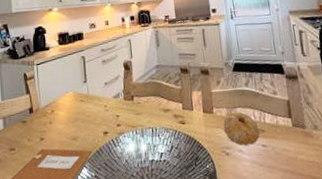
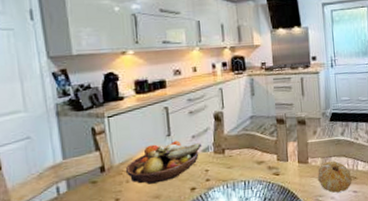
fruit bowl: none [49,87,113,126] -> present [125,140,201,184]

